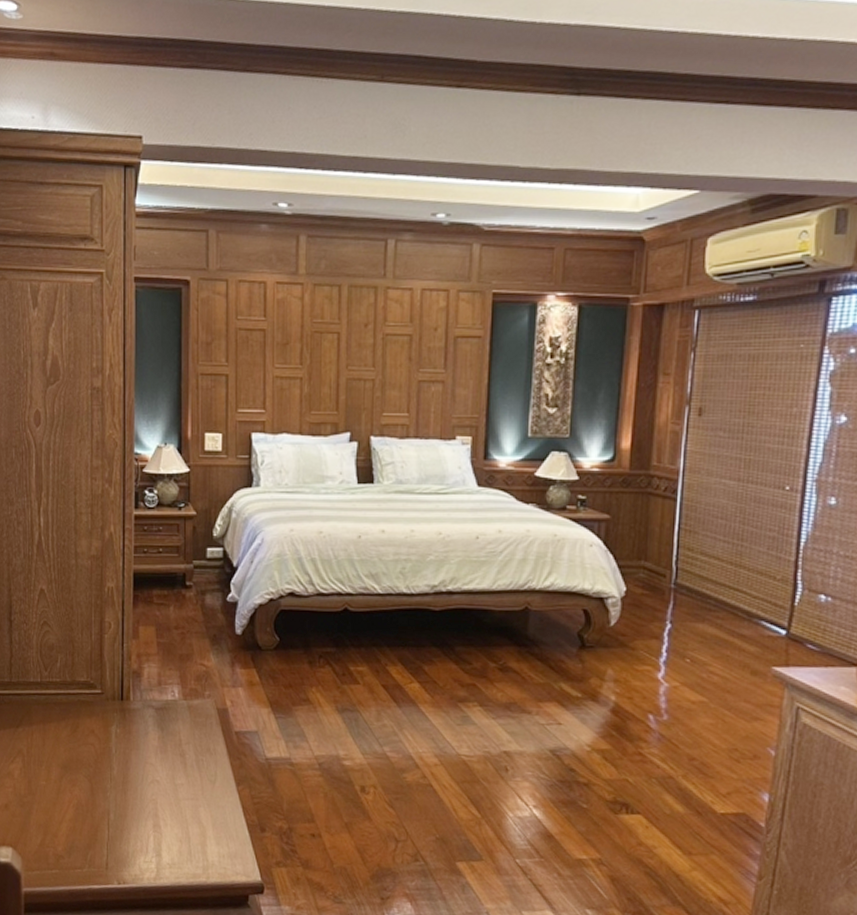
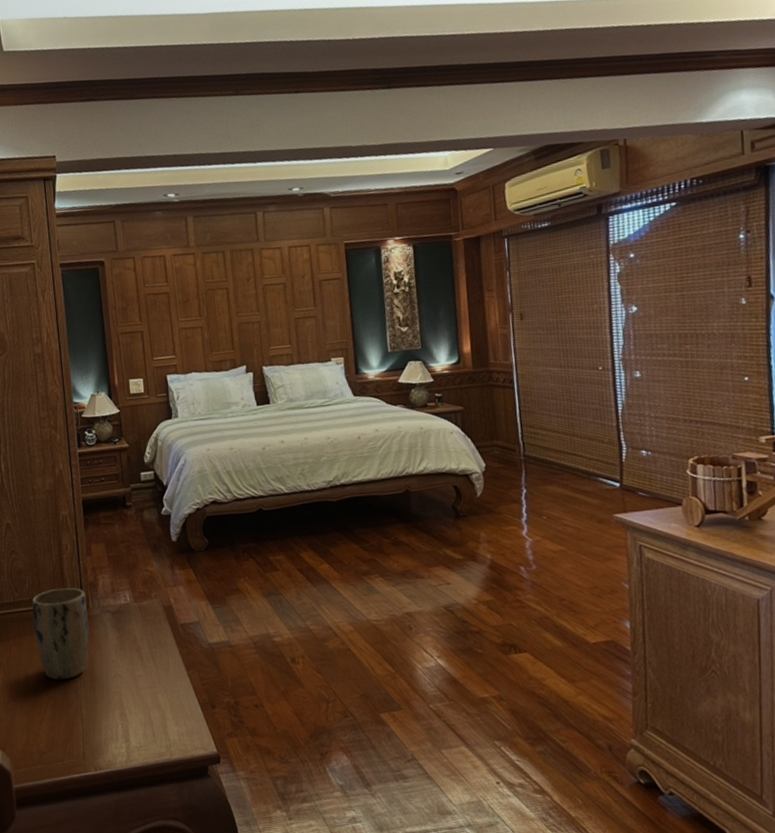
plant pot: none [61,673,127,778] -> present [32,588,89,680]

